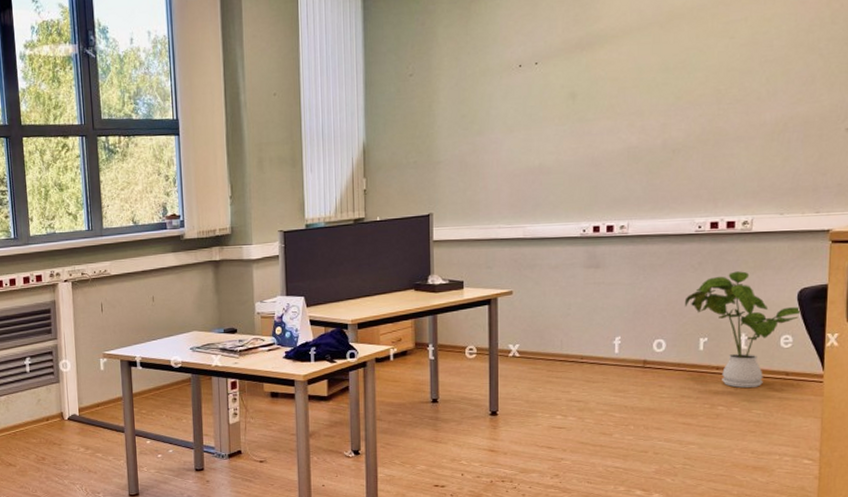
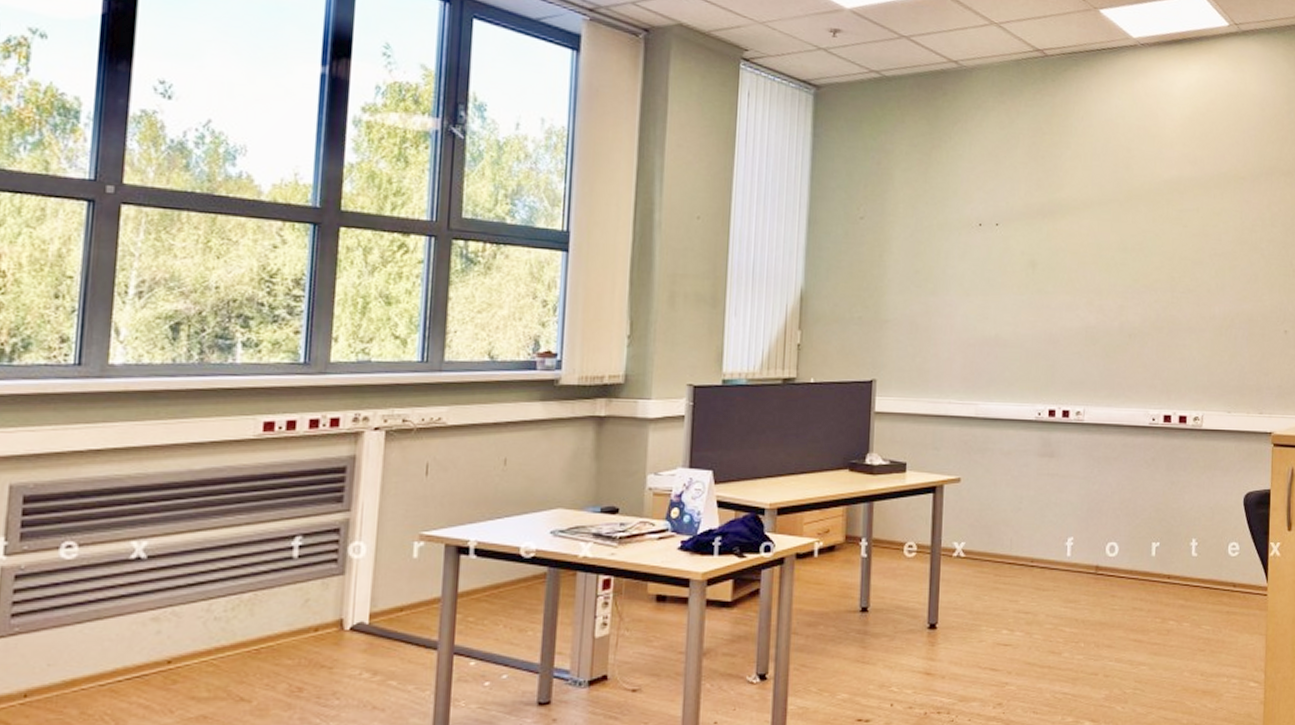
house plant: present [684,271,801,389] -> none [1138,470,1247,601]

